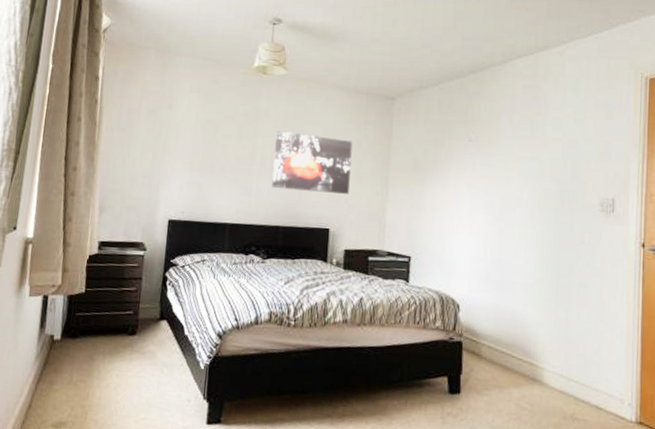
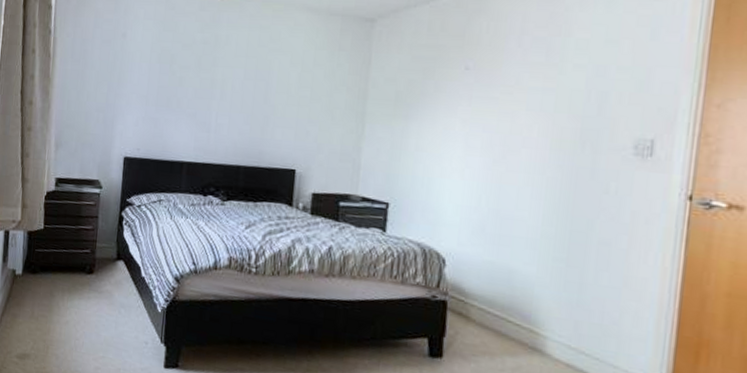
wall art: present [272,131,353,194] -> none [232,60,324,131]

